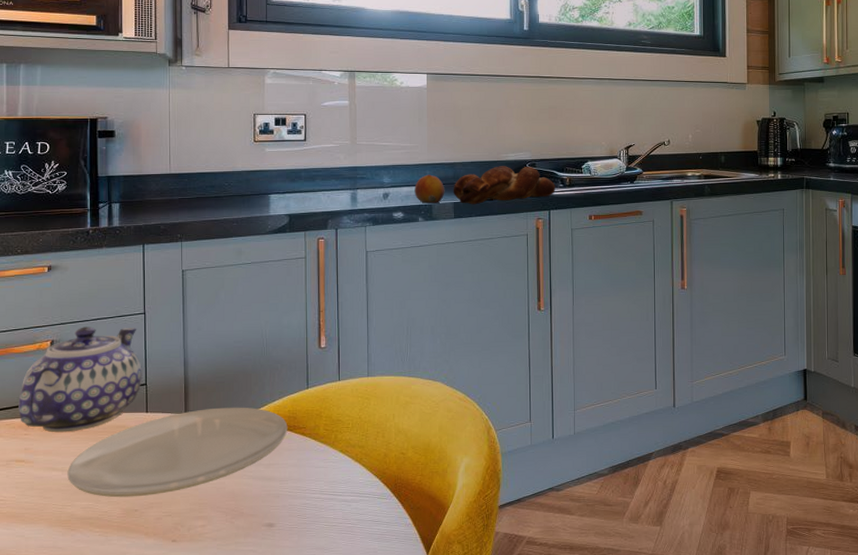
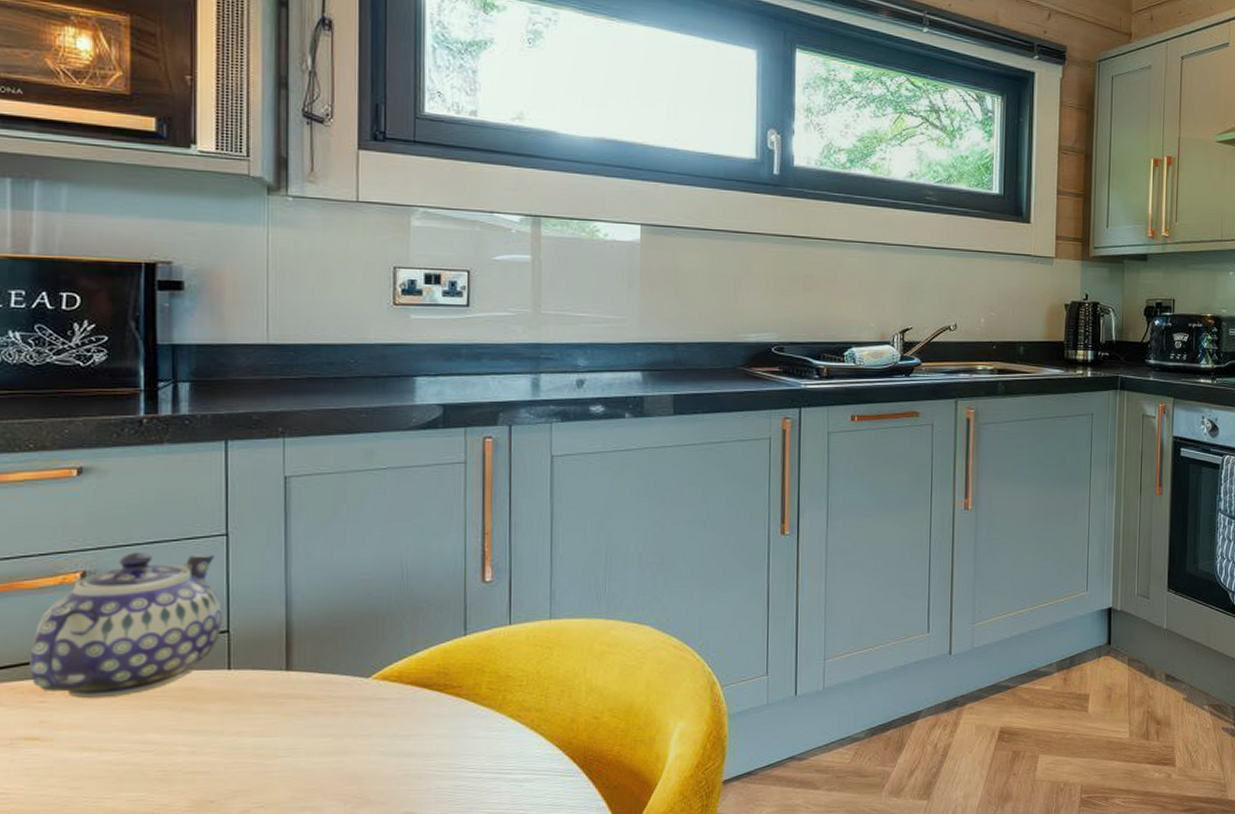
plate: present [67,407,288,498] -> none [106,660,436,785]
fruit: present [414,174,445,204] -> none [620,357,662,395]
bread loaf: present [453,166,556,205] -> none [672,349,809,399]

